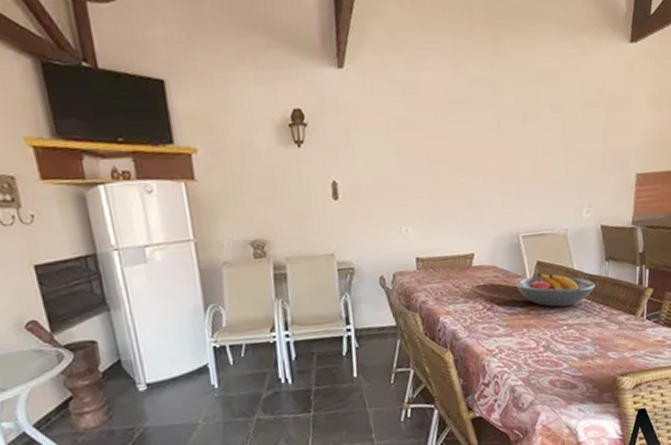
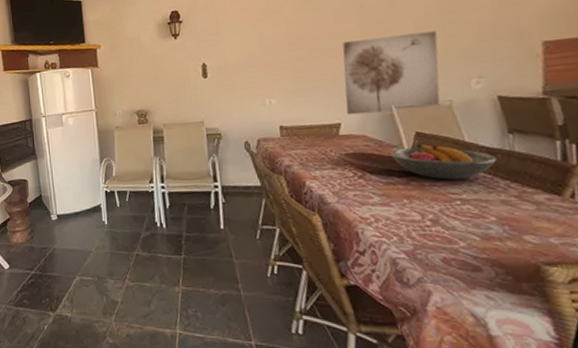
wall art: none [479,157,560,245] -> present [342,31,441,115]

